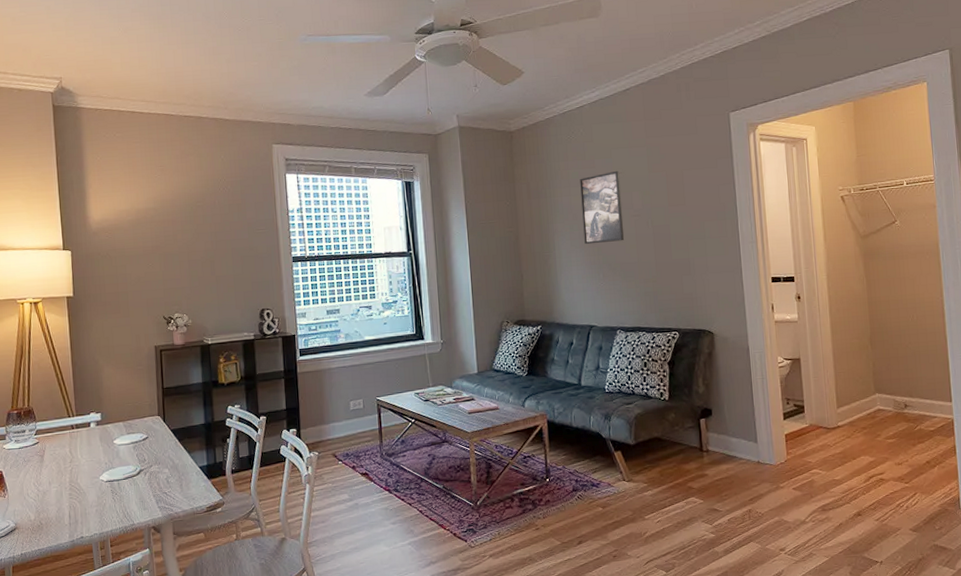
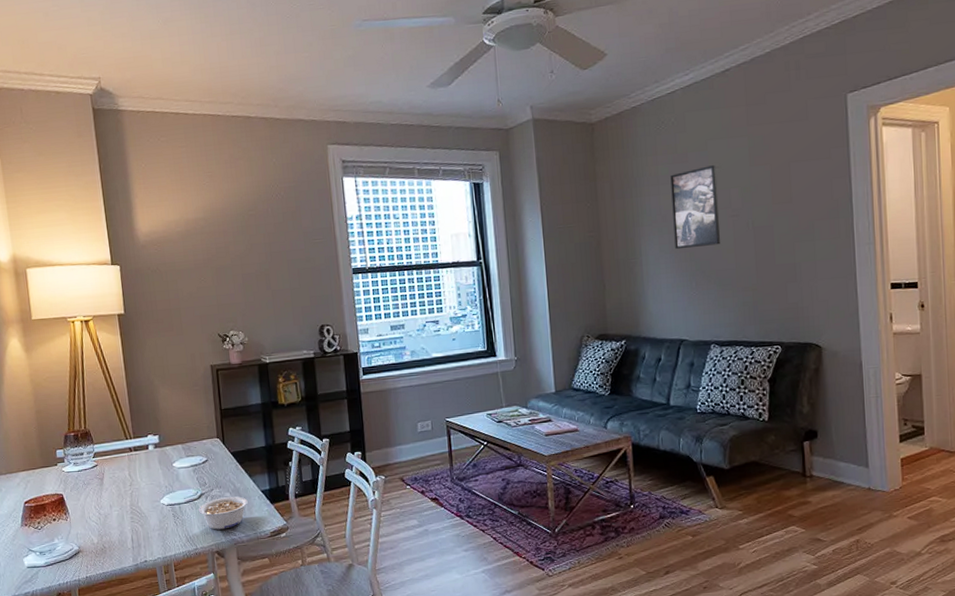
legume: none [137,472,186,506] -> present [199,496,248,530]

